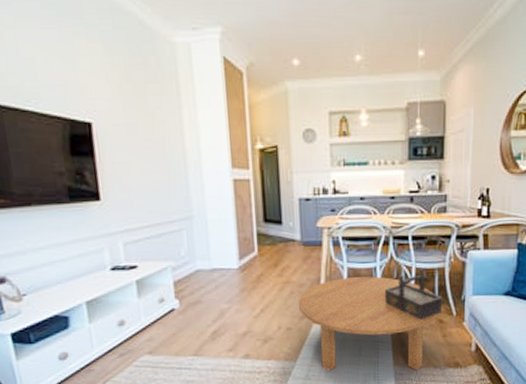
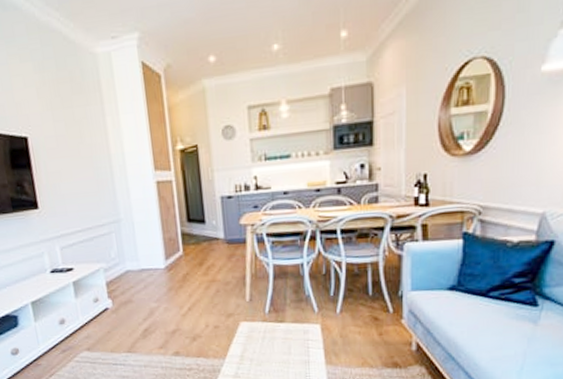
coffee table: present [298,276,439,371] -> none [224,273,373,371]
decorative box: present [384,269,443,320] -> none [312,263,377,317]

